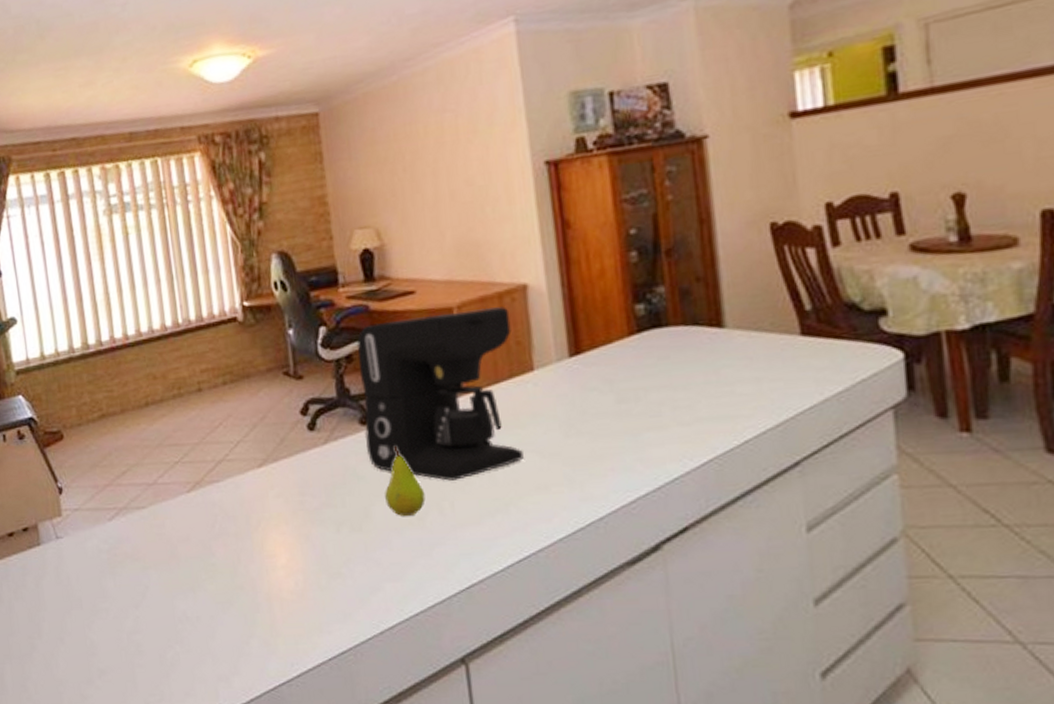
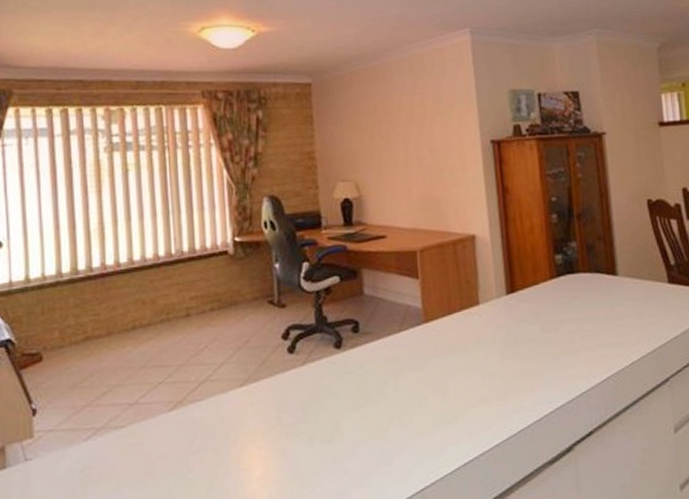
coffee maker: present [357,307,524,481] -> none [335,252,470,397]
fruit: present [385,447,426,516] -> none [354,368,389,429]

